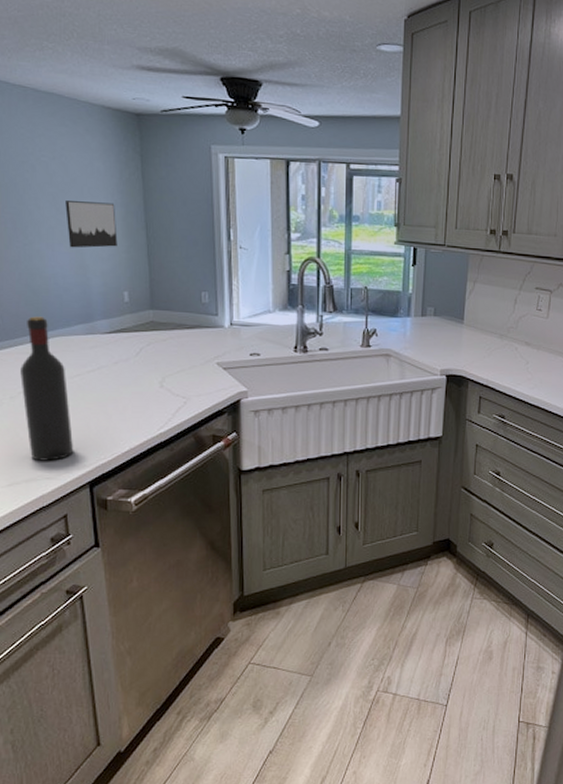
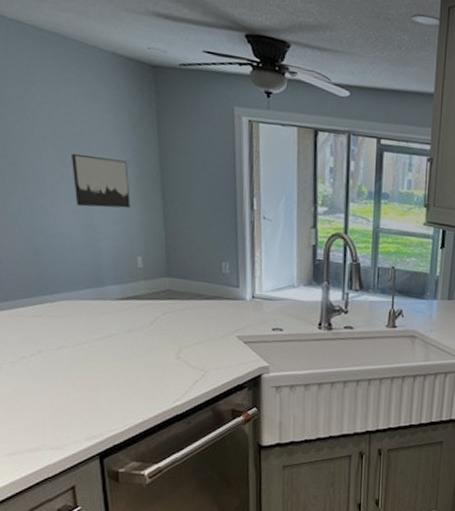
wine bottle: present [20,316,74,461] -> none [22,277,83,431]

